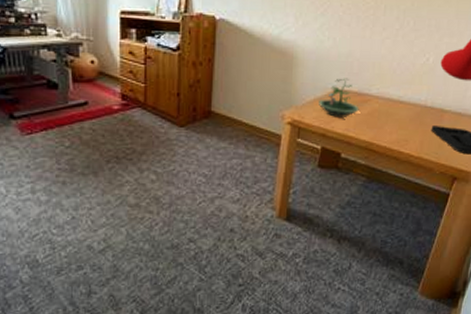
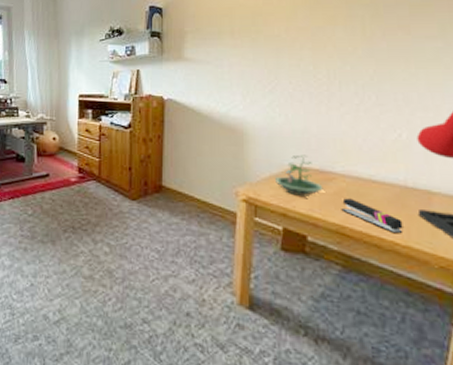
stapler: none [372,118,419,147] -> present [341,198,403,234]

